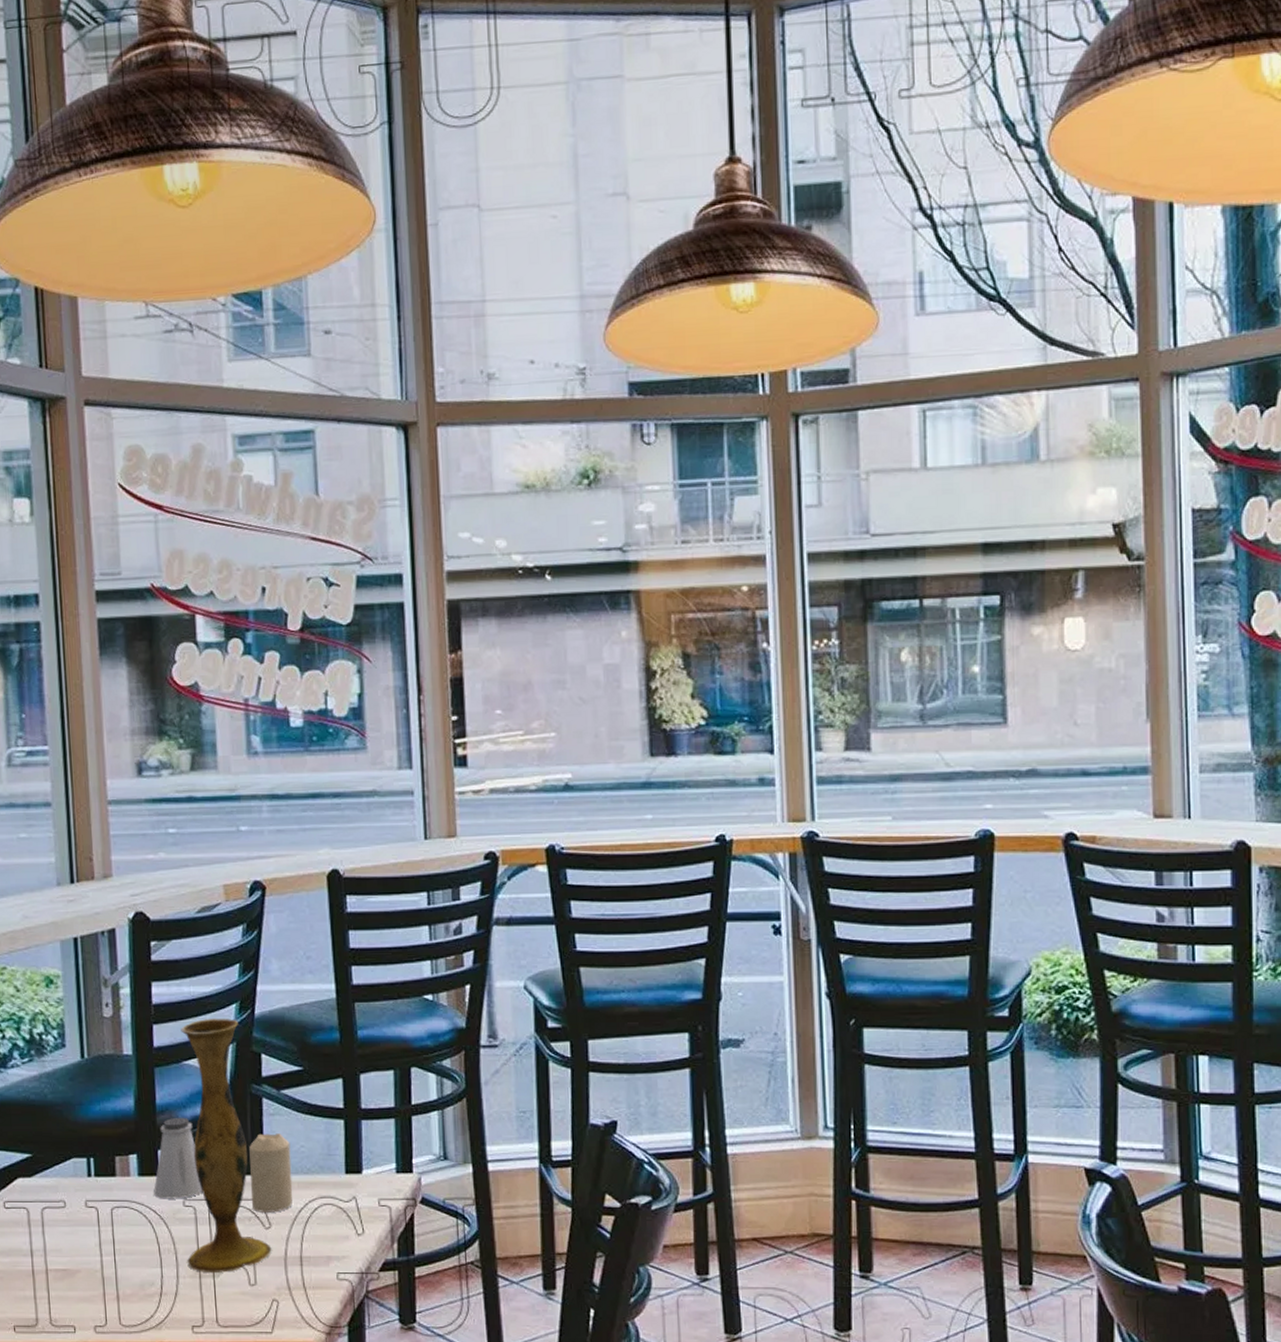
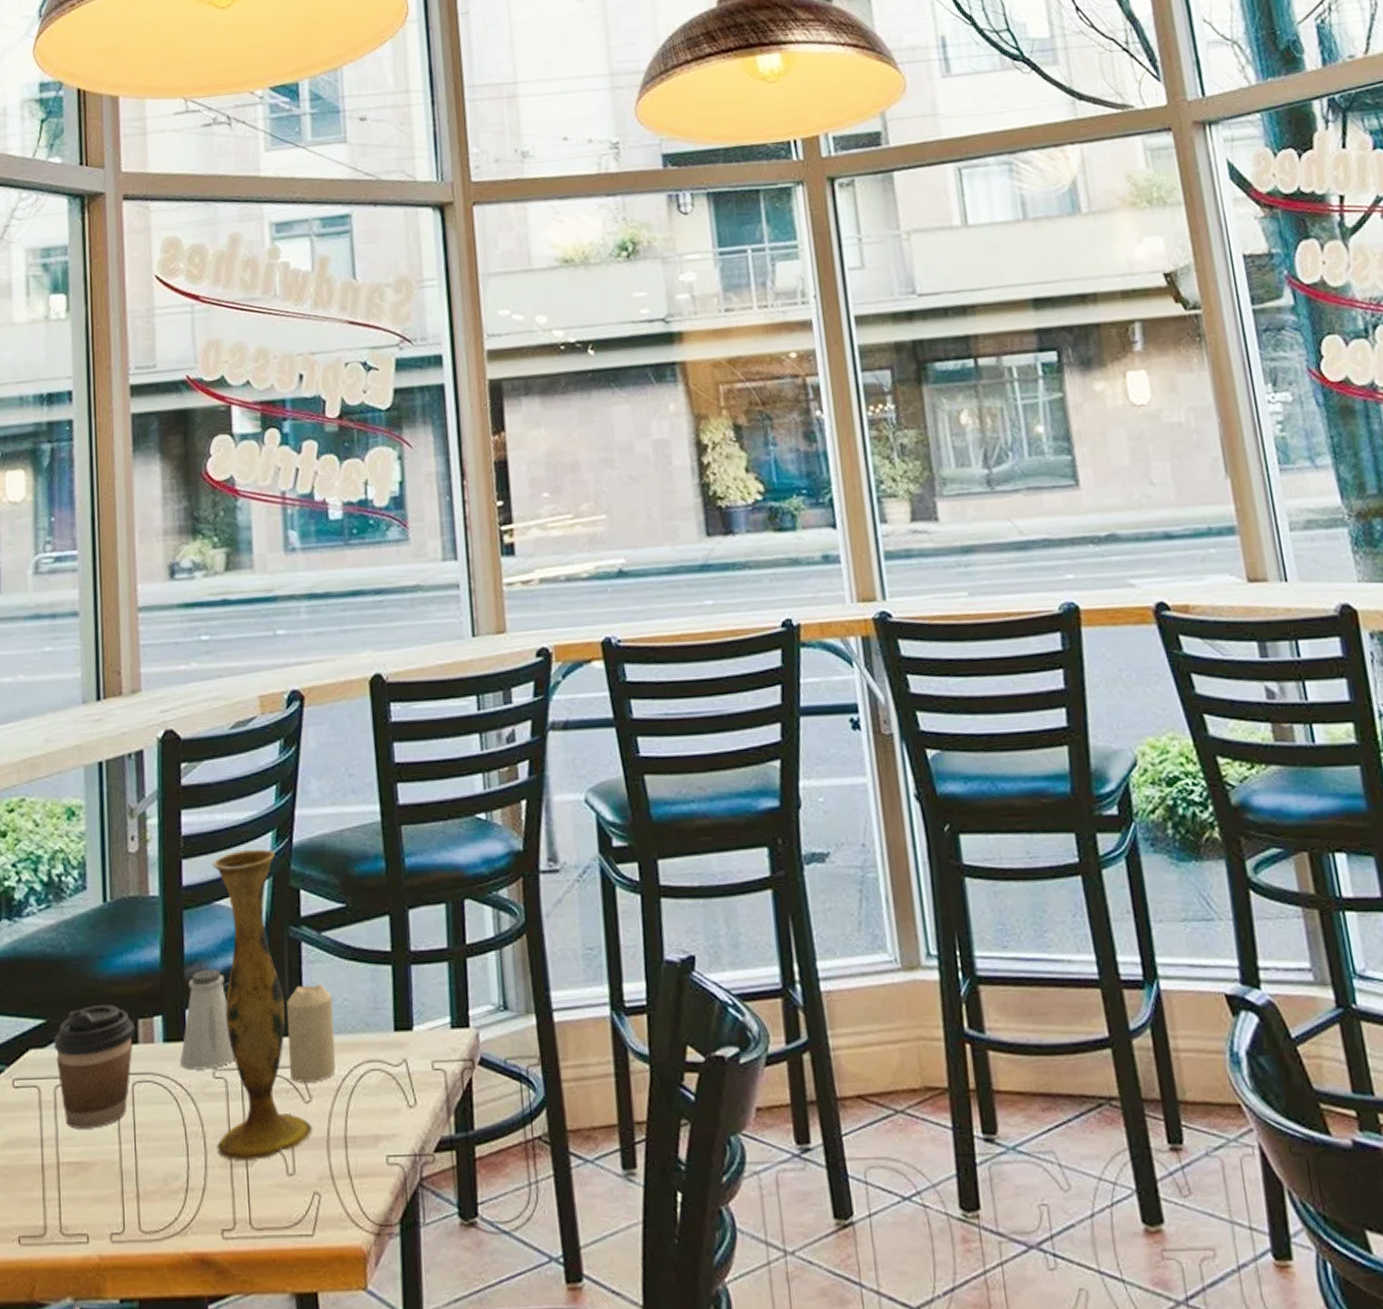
coffee cup: none [40,1143,112,1243] -> present [54,1004,134,1129]

